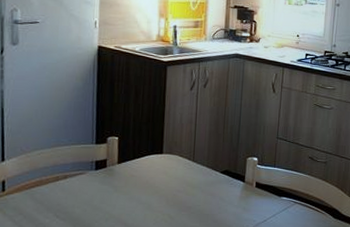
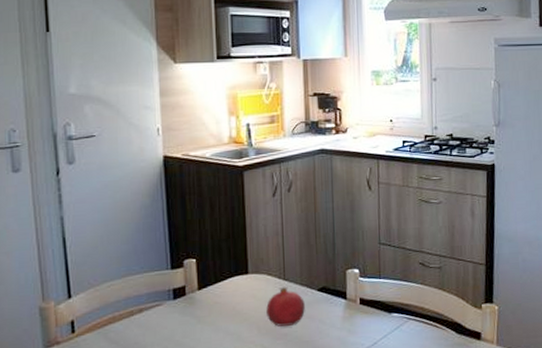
fruit: none [175,166,209,200] -> present [266,286,305,327]

